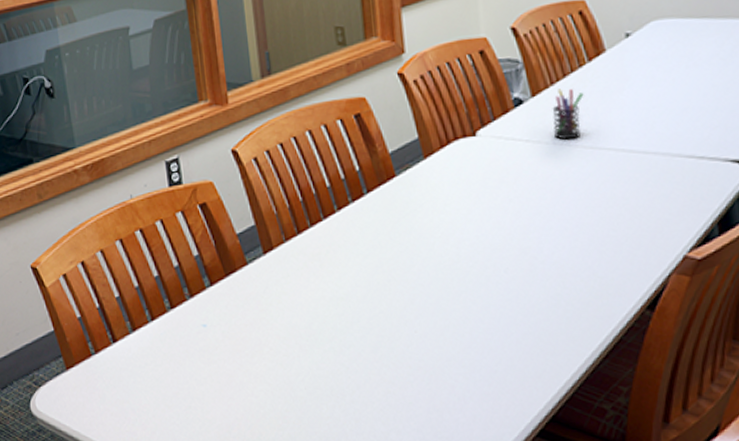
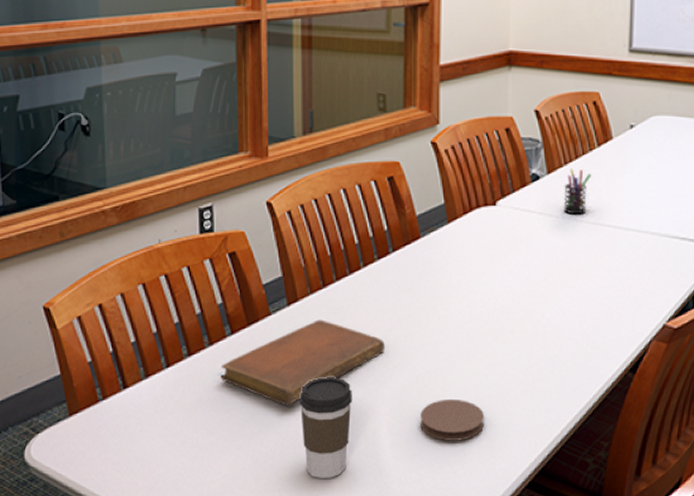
notebook: none [203,267,369,356] -> present [220,319,385,406]
coffee cup: none [285,325,341,427] -> present [299,377,352,478]
coaster: none [413,344,484,388] -> present [420,398,484,441]

